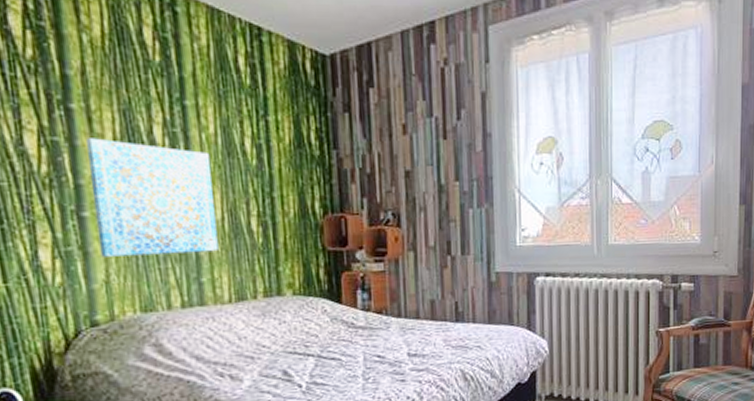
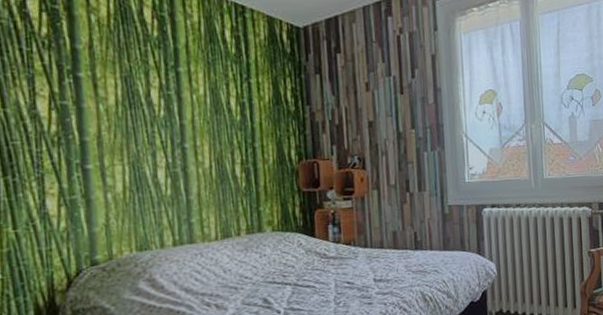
wall art: present [86,138,219,257] -> none [92,101,207,204]

